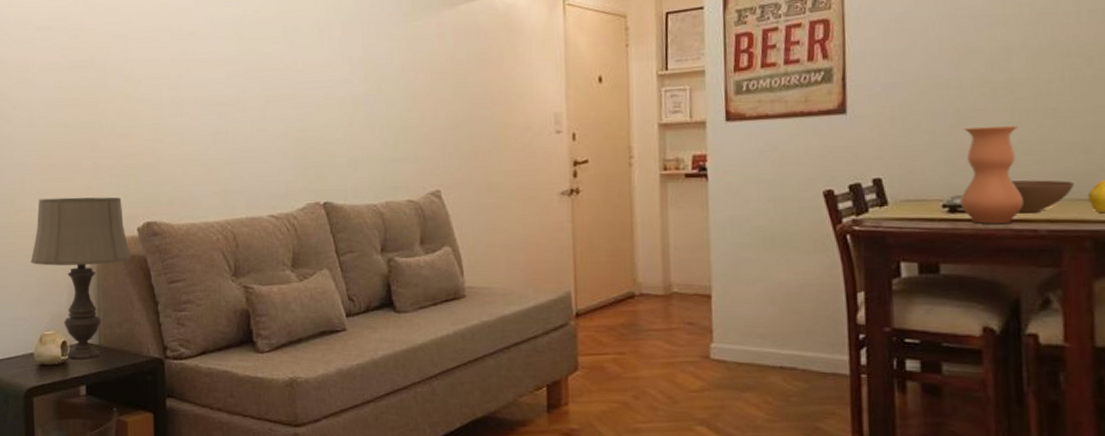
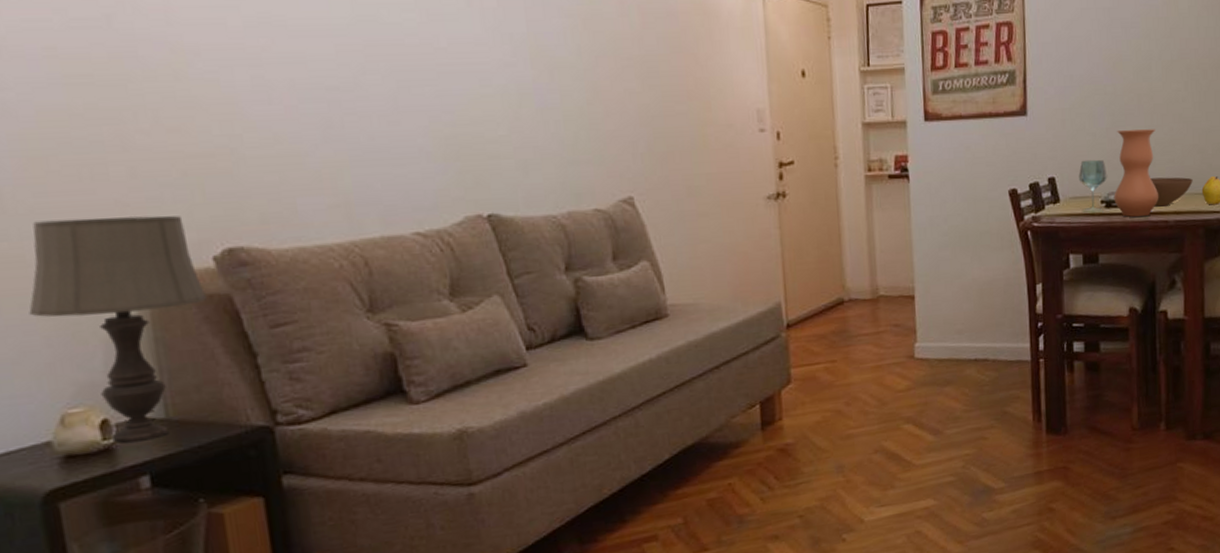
wine glass: none [912,159,952,218] -> present [1078,159,1108,214]

